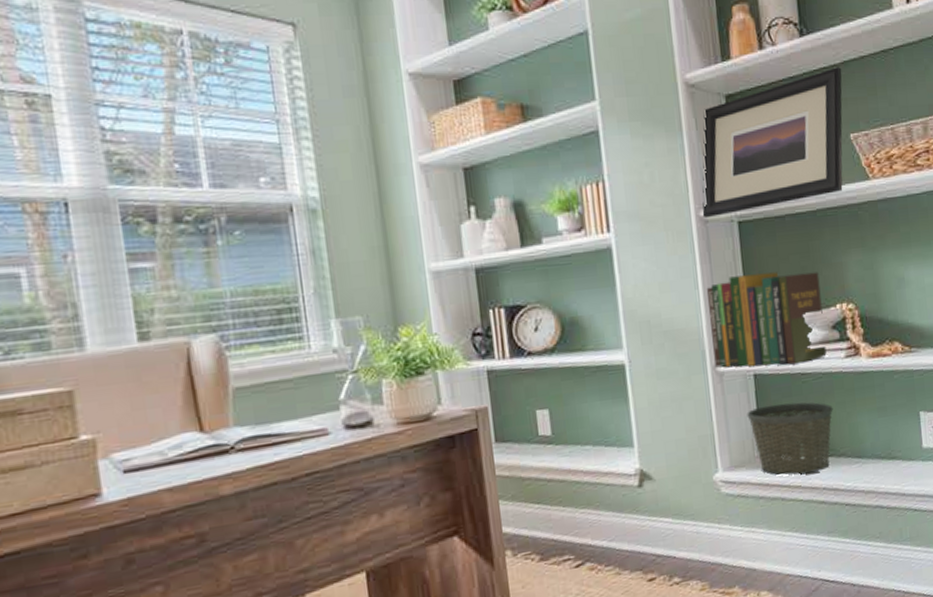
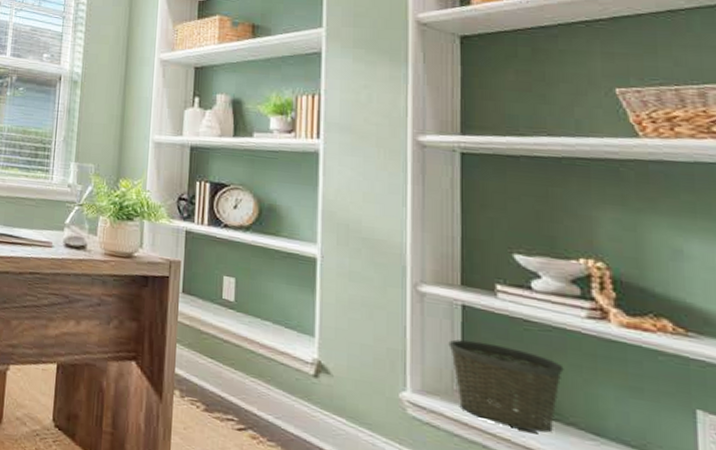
picture frame: present [702,67,843,219] -> none [420,22,610,144]
books: present [706,272,827,368] -> none [415,203,561,311]

